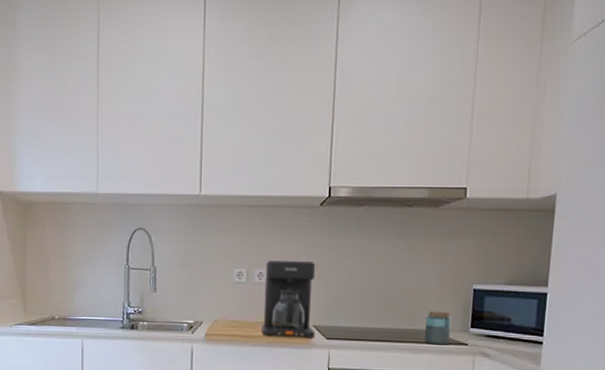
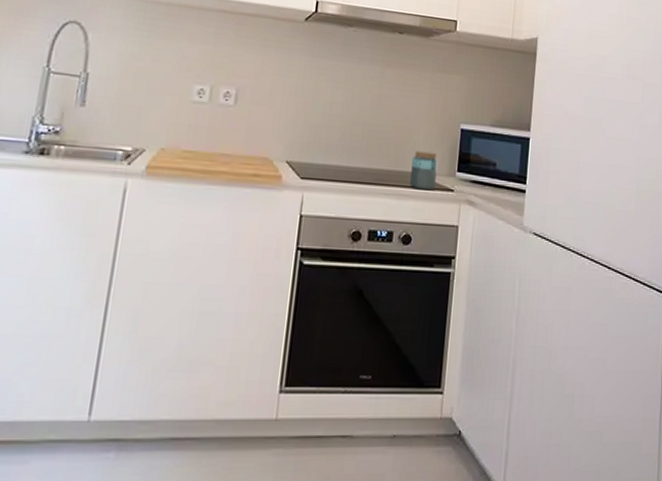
coffee maker: present [261,261,316,339] -> none [221,78,295,178]

